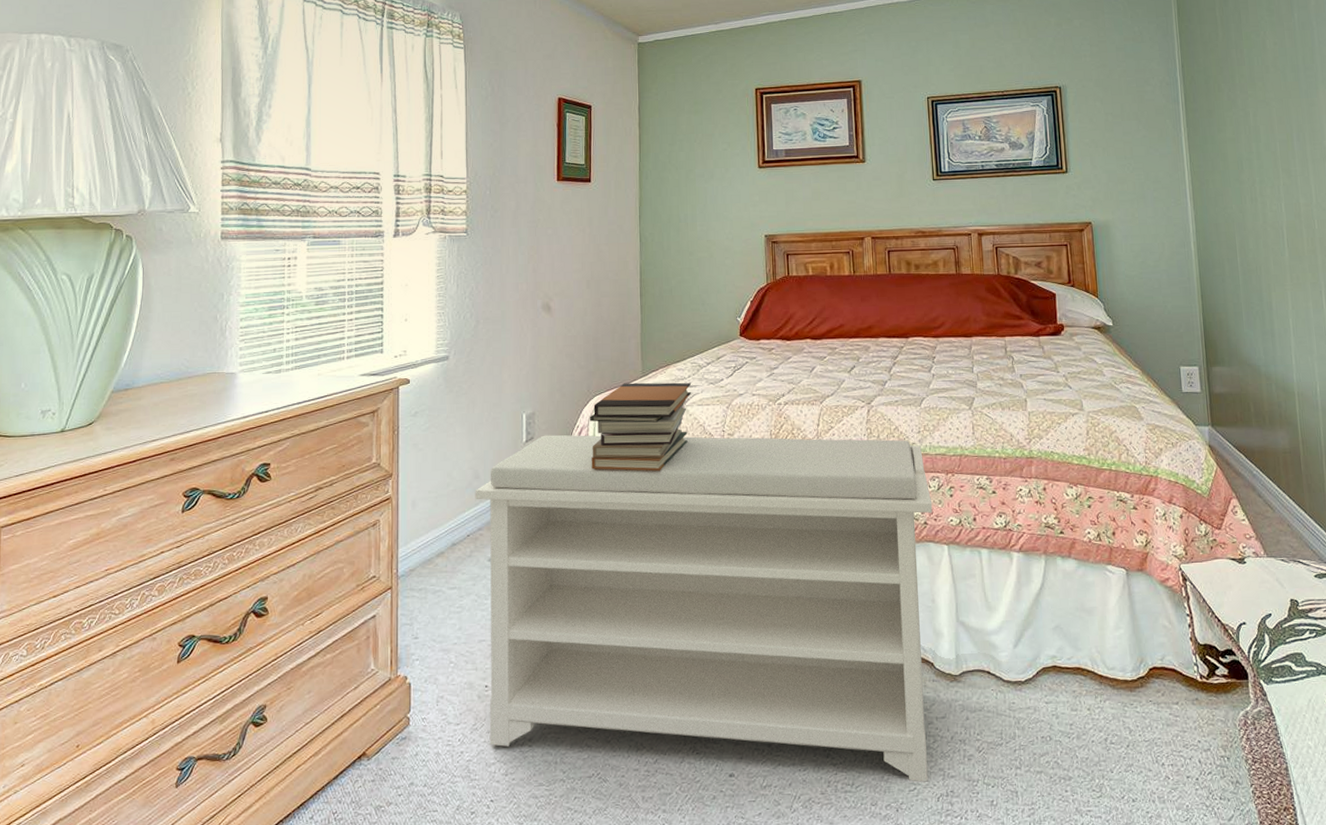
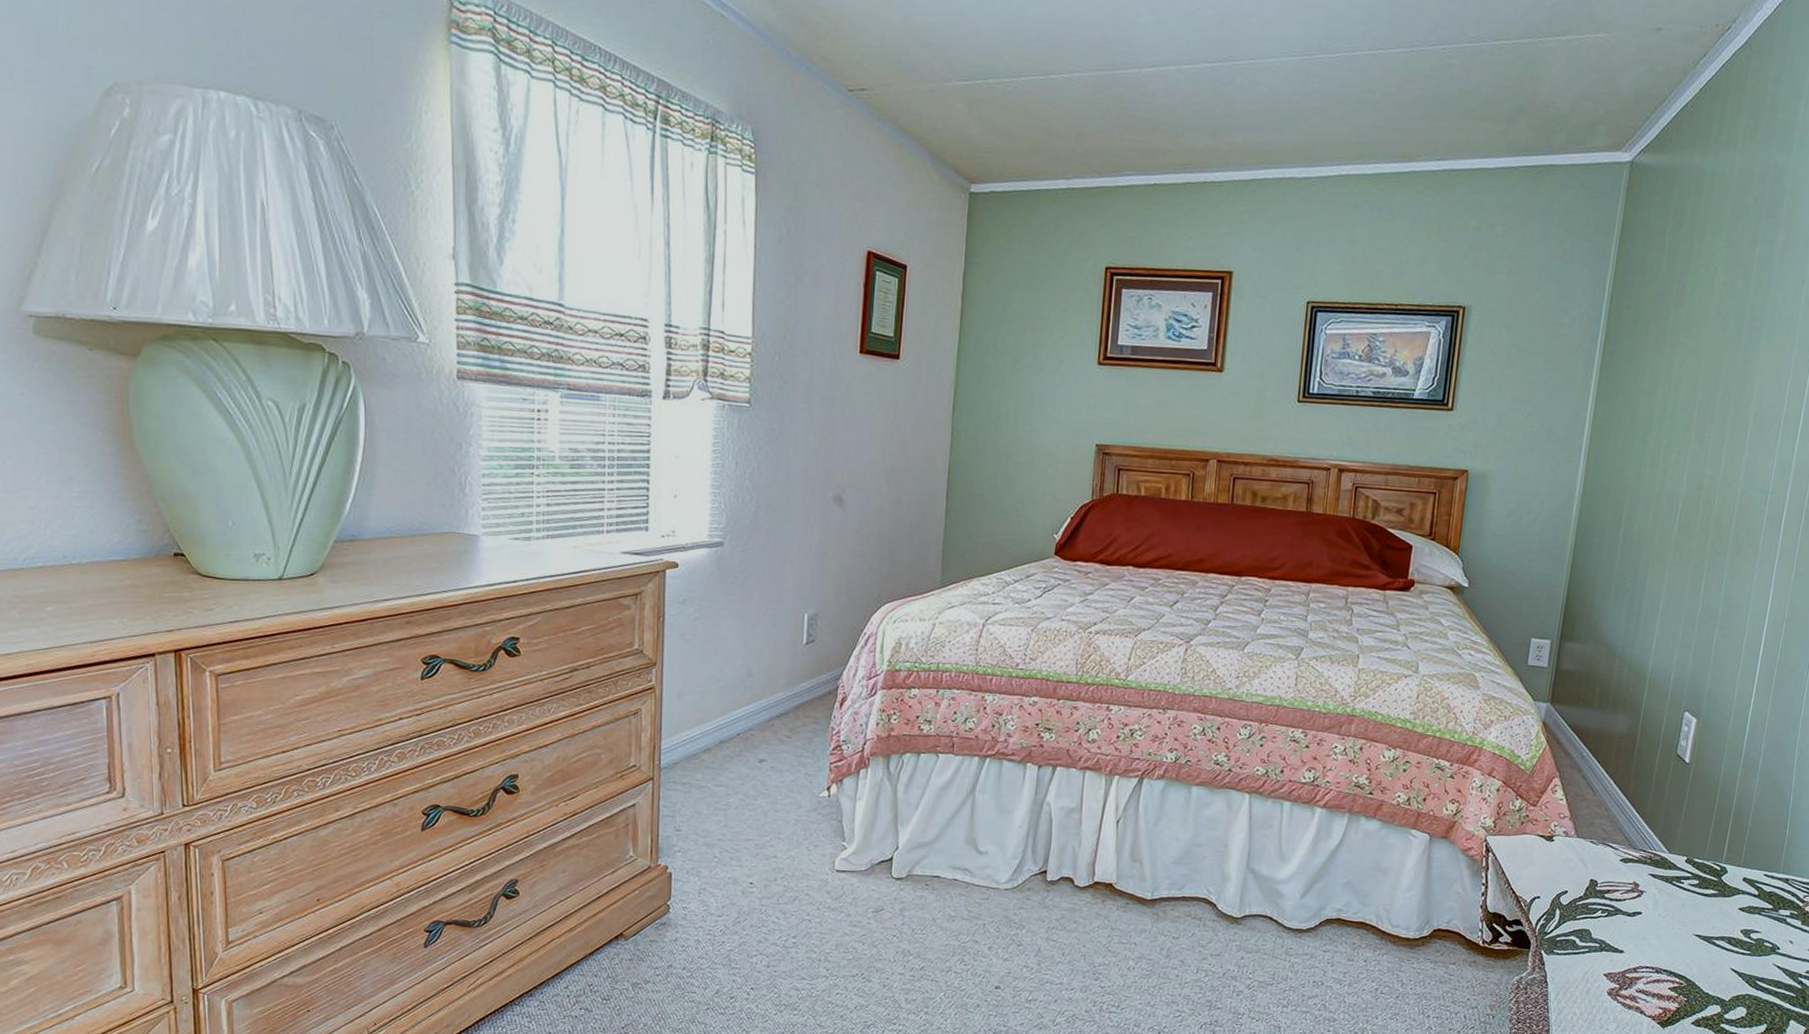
bench: present [475,434,933,782] -> none [747,639,1240,1011]
book stack: present [589,382,691,472] -> none [876,592,994,690]

